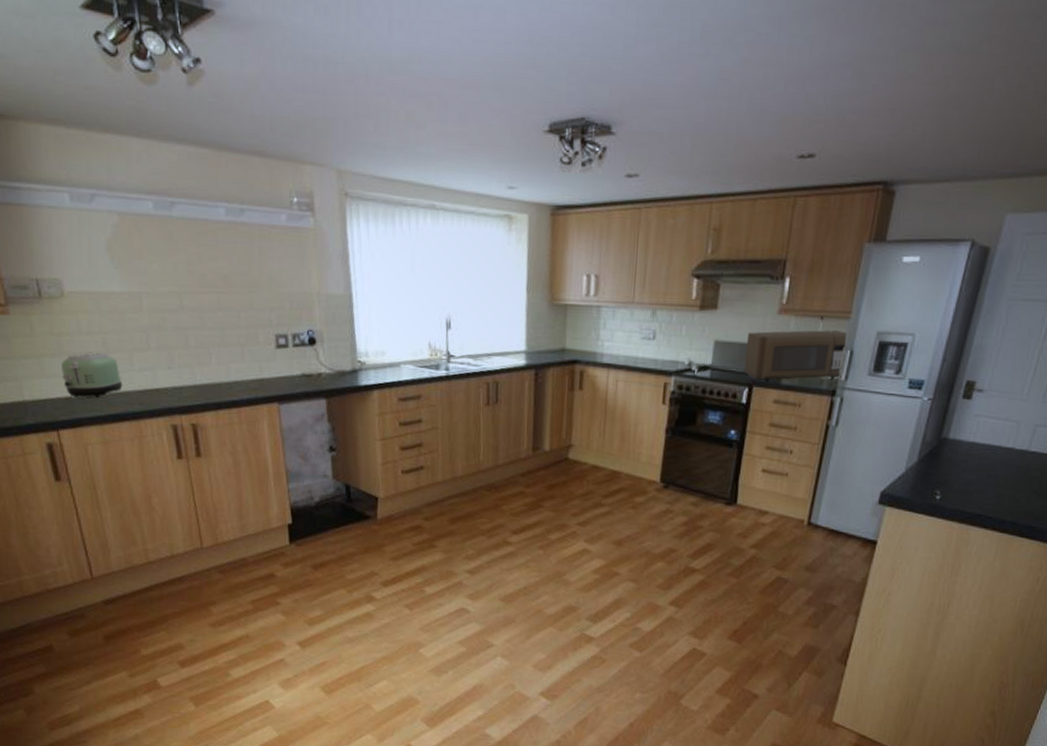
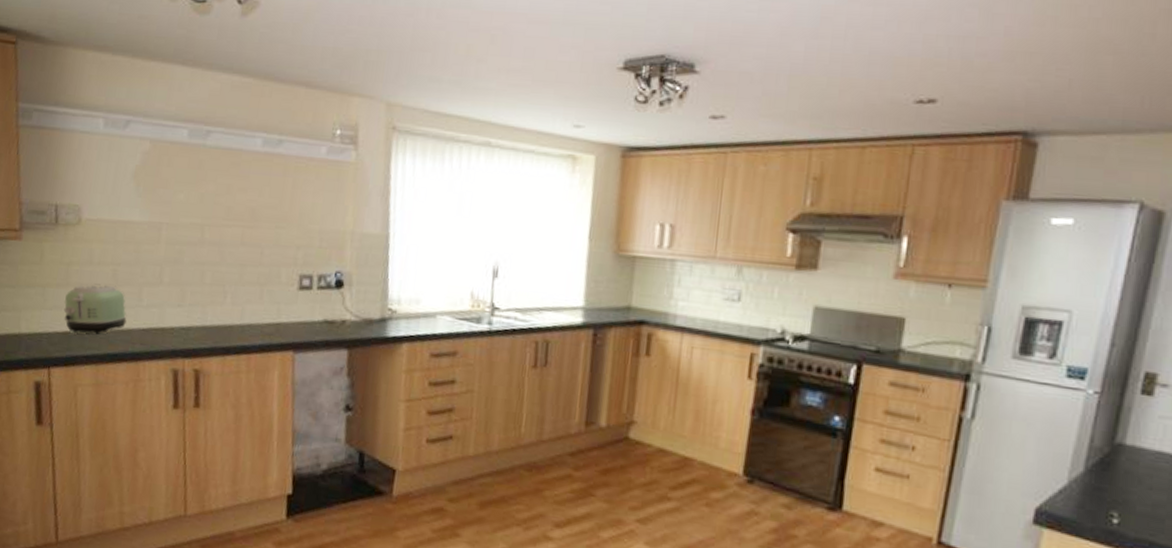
microwave: present [743,329,848,382] -> none [850,298,983,363]

